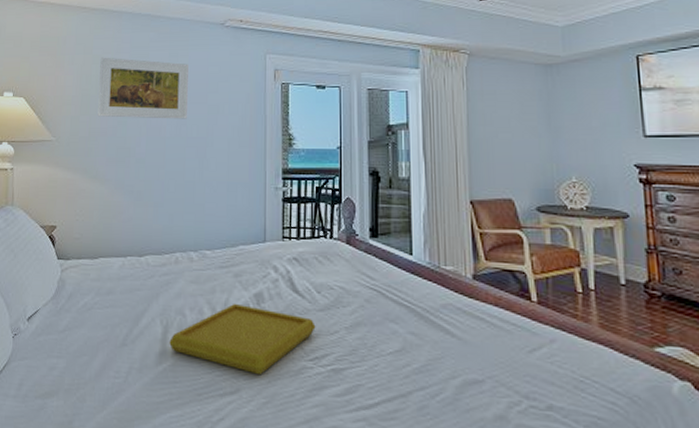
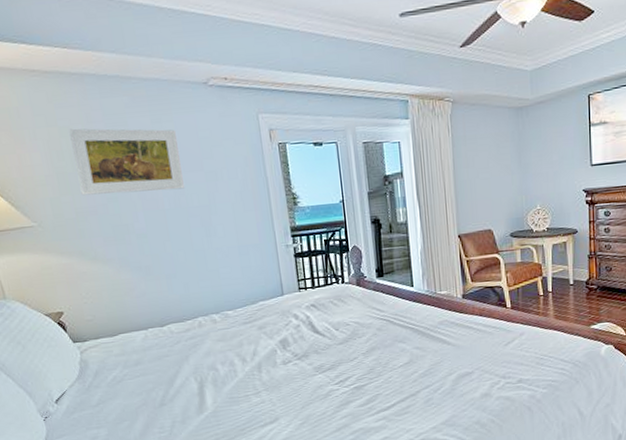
serving tray: present [169,303,316,375] -> none [206,351,338,404]

